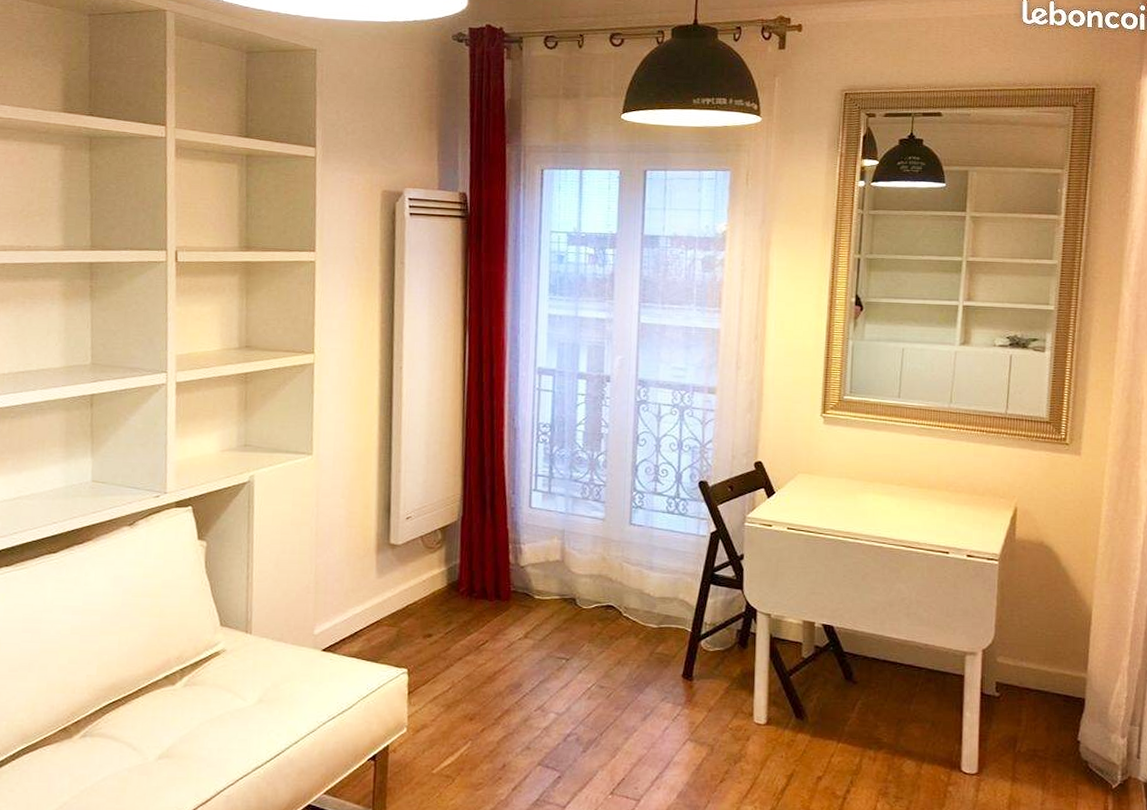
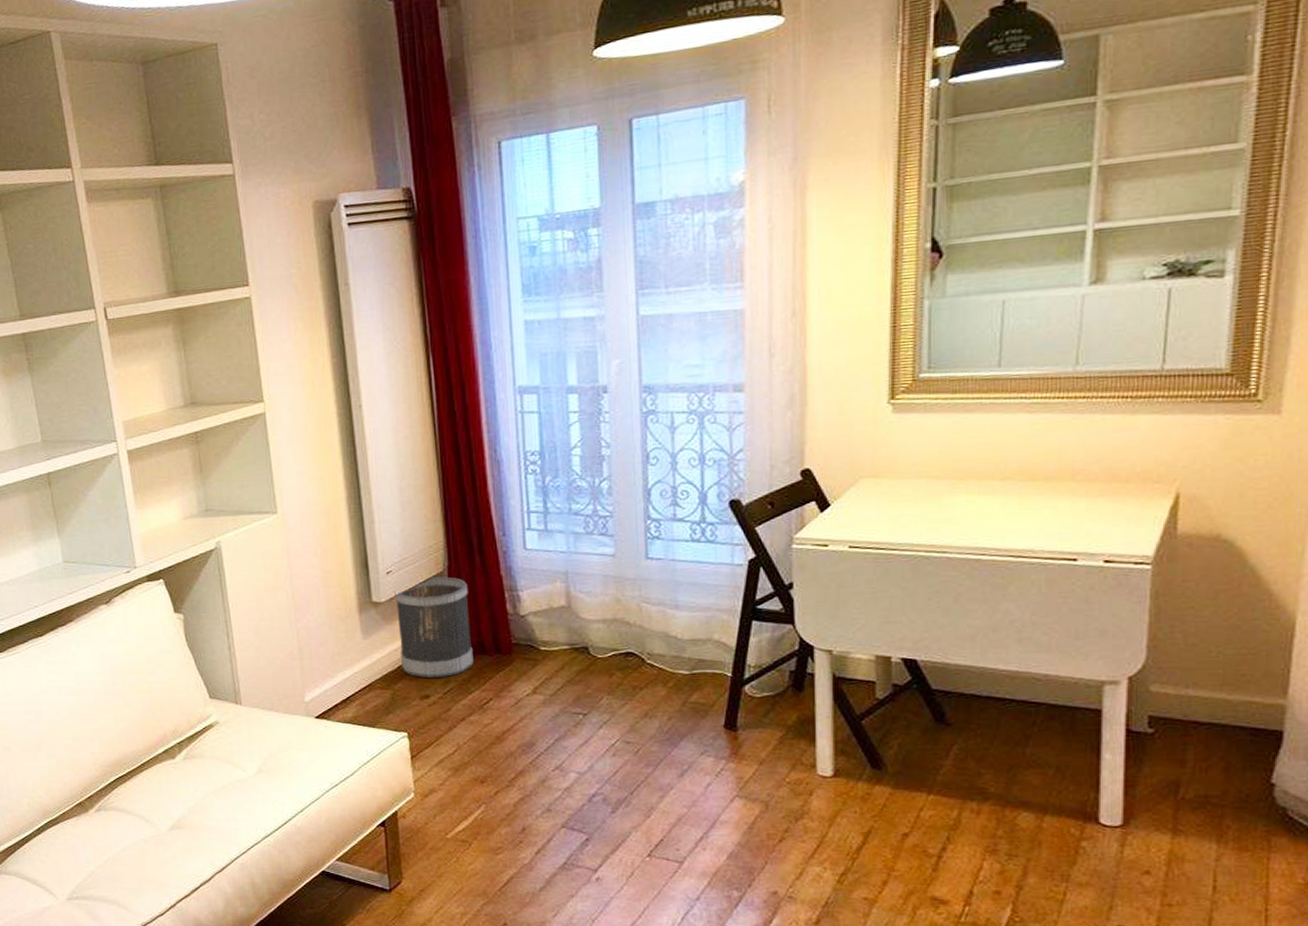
wastebasket: none [409,525,478,619] -> present [394,576,474,679]

